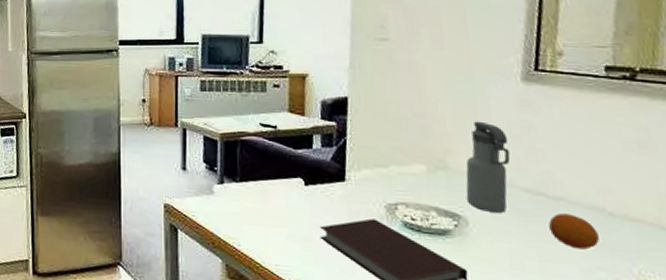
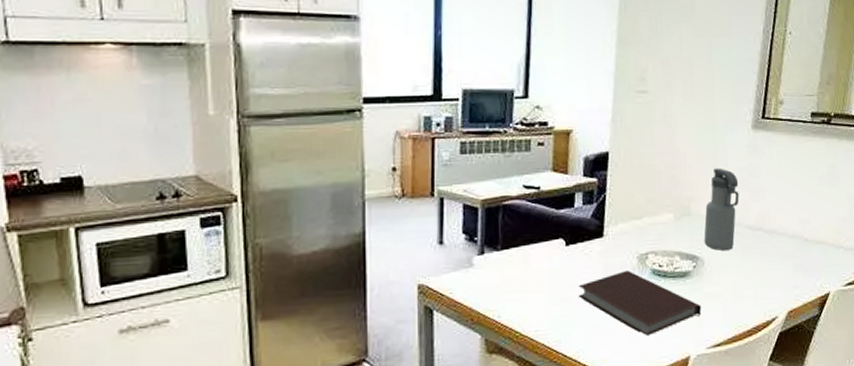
fruit: present [549,213,599,250] -> none [763,244,797,273]

